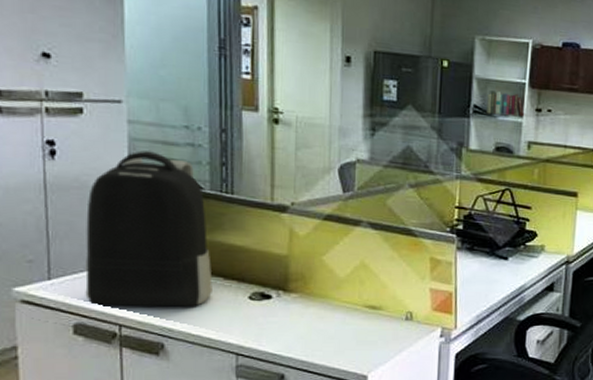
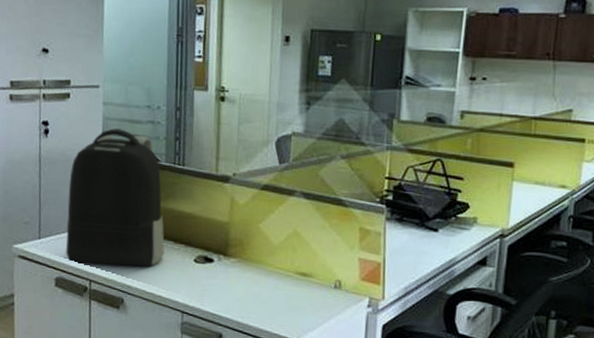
books: present [486,90,524,117] -> none [418,61,457,86]

